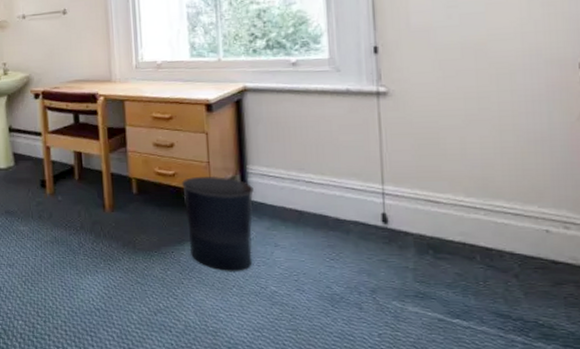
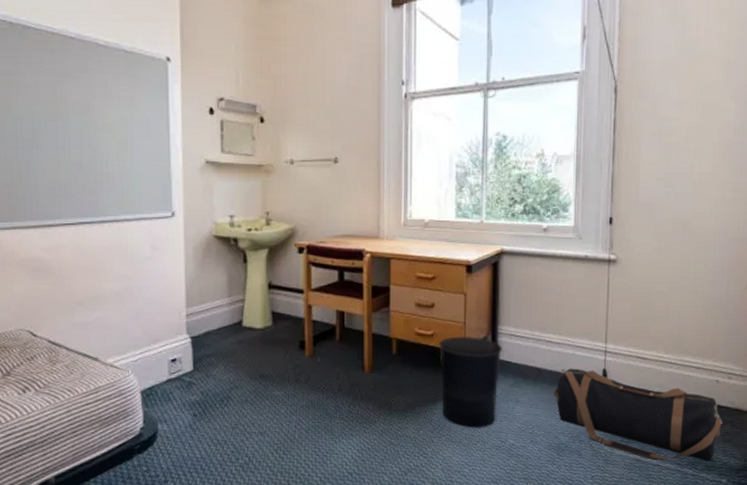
duffel bag: none [319,211,561,329] -> present [553,368,722,462]

